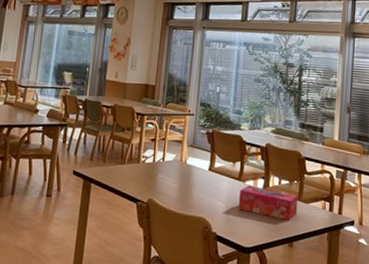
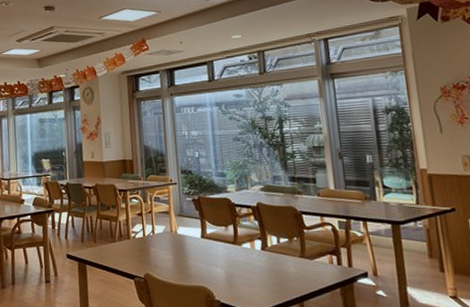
tissue box: present [238,185,298,221] -> none [236,247,303,280]

